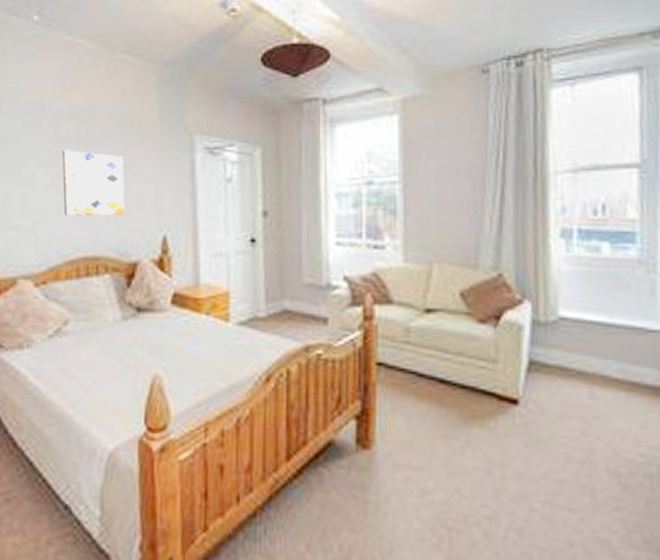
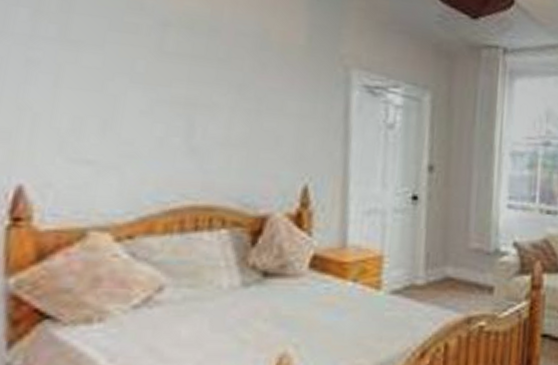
wall art: present [62,150,125,216] -> none [166,66,257,157]

